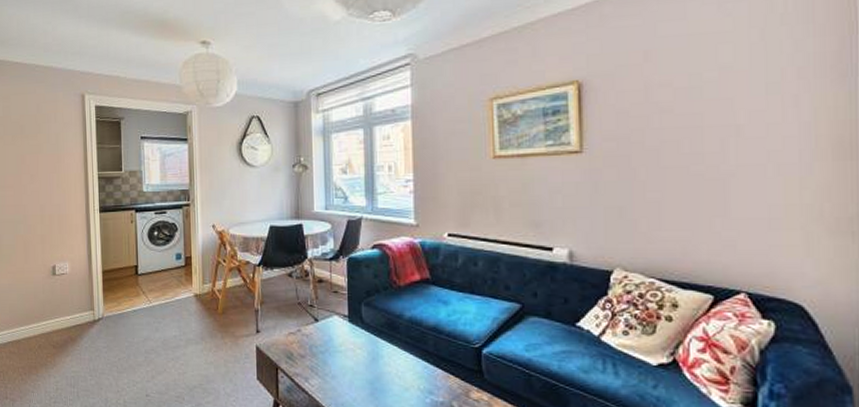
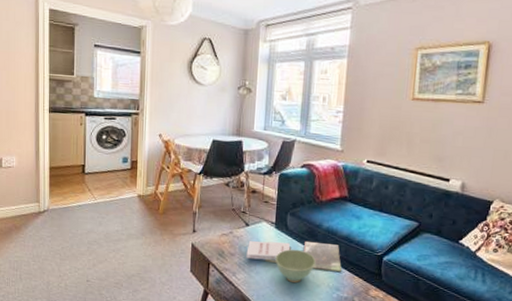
books: none [318,338,371,363] -> present [246,240,292,263]
bowl: none [352,345,400,388] -> present [275,249,316,284]
magazine: none [384,336,432,372] -> present [303,242,342,273]

